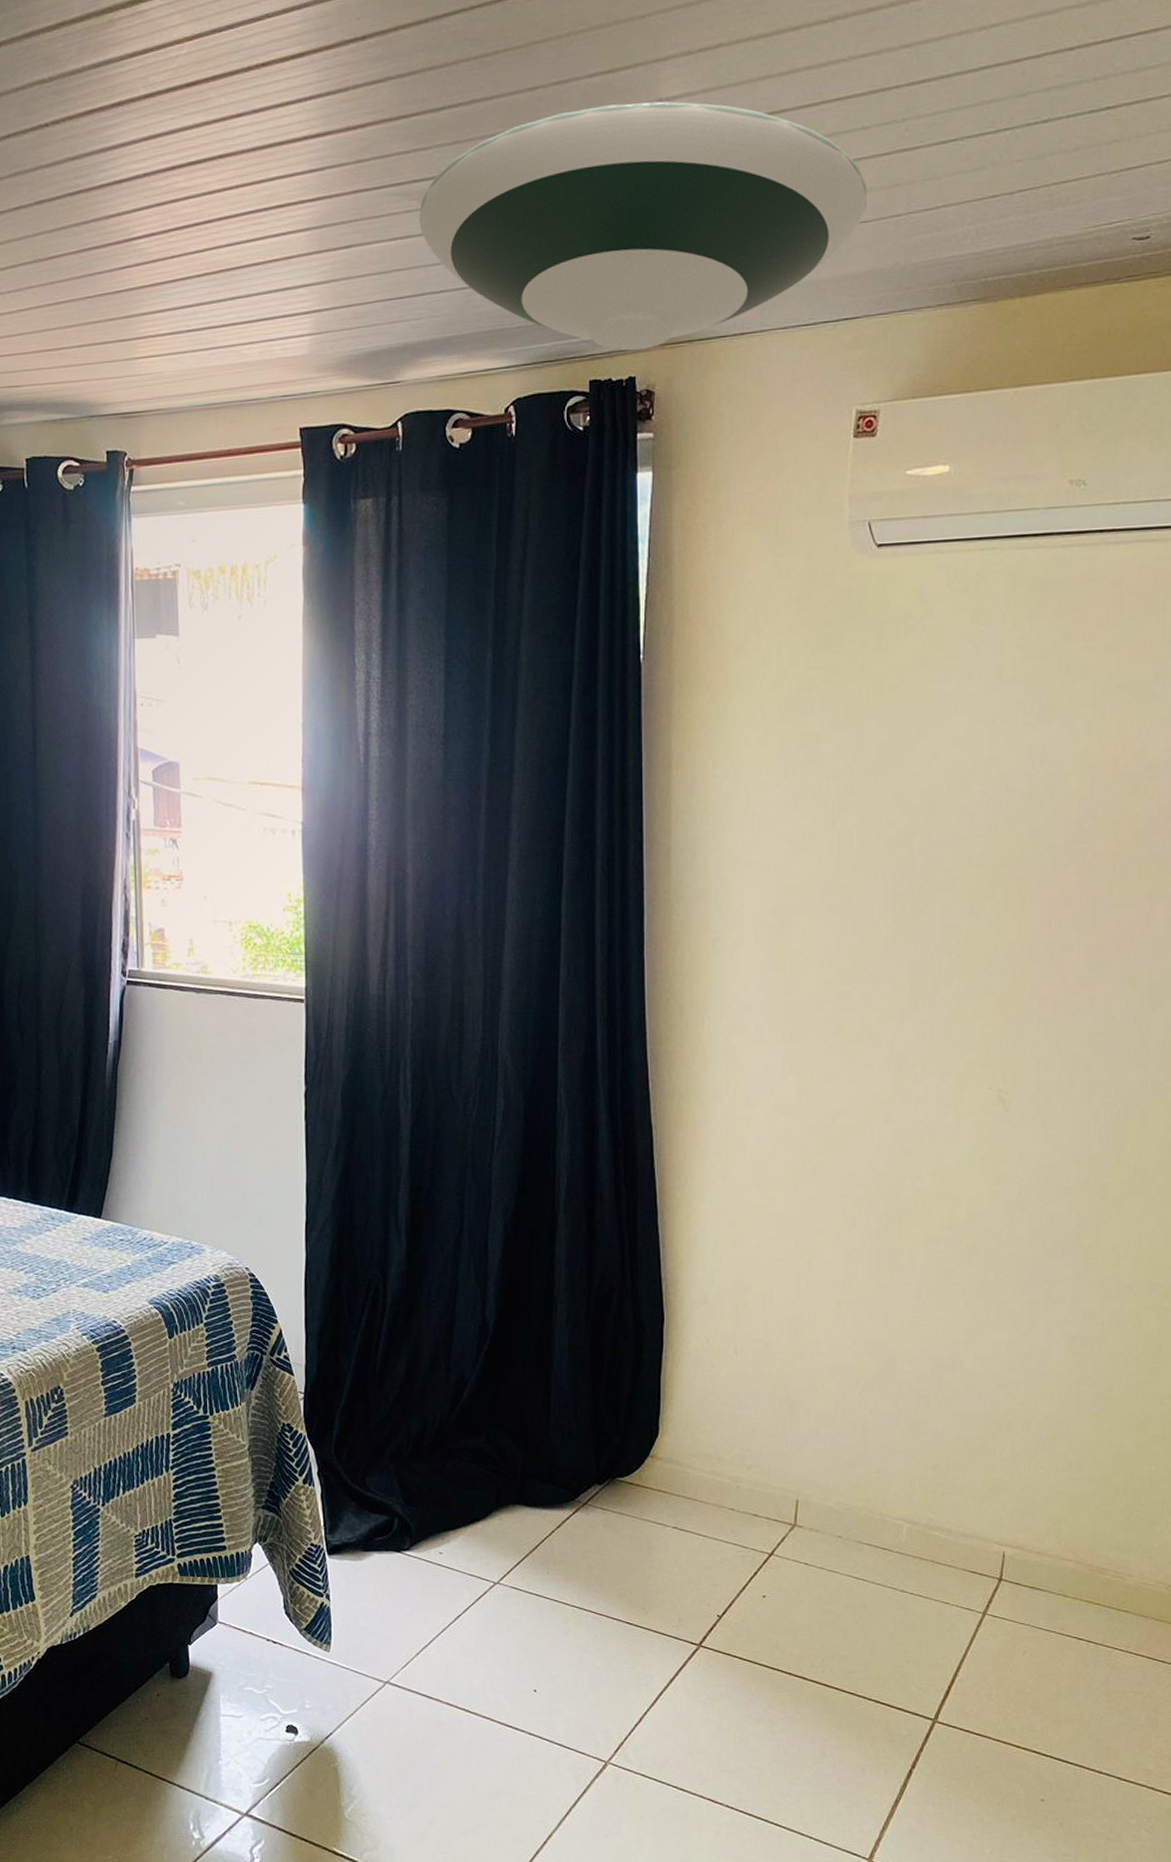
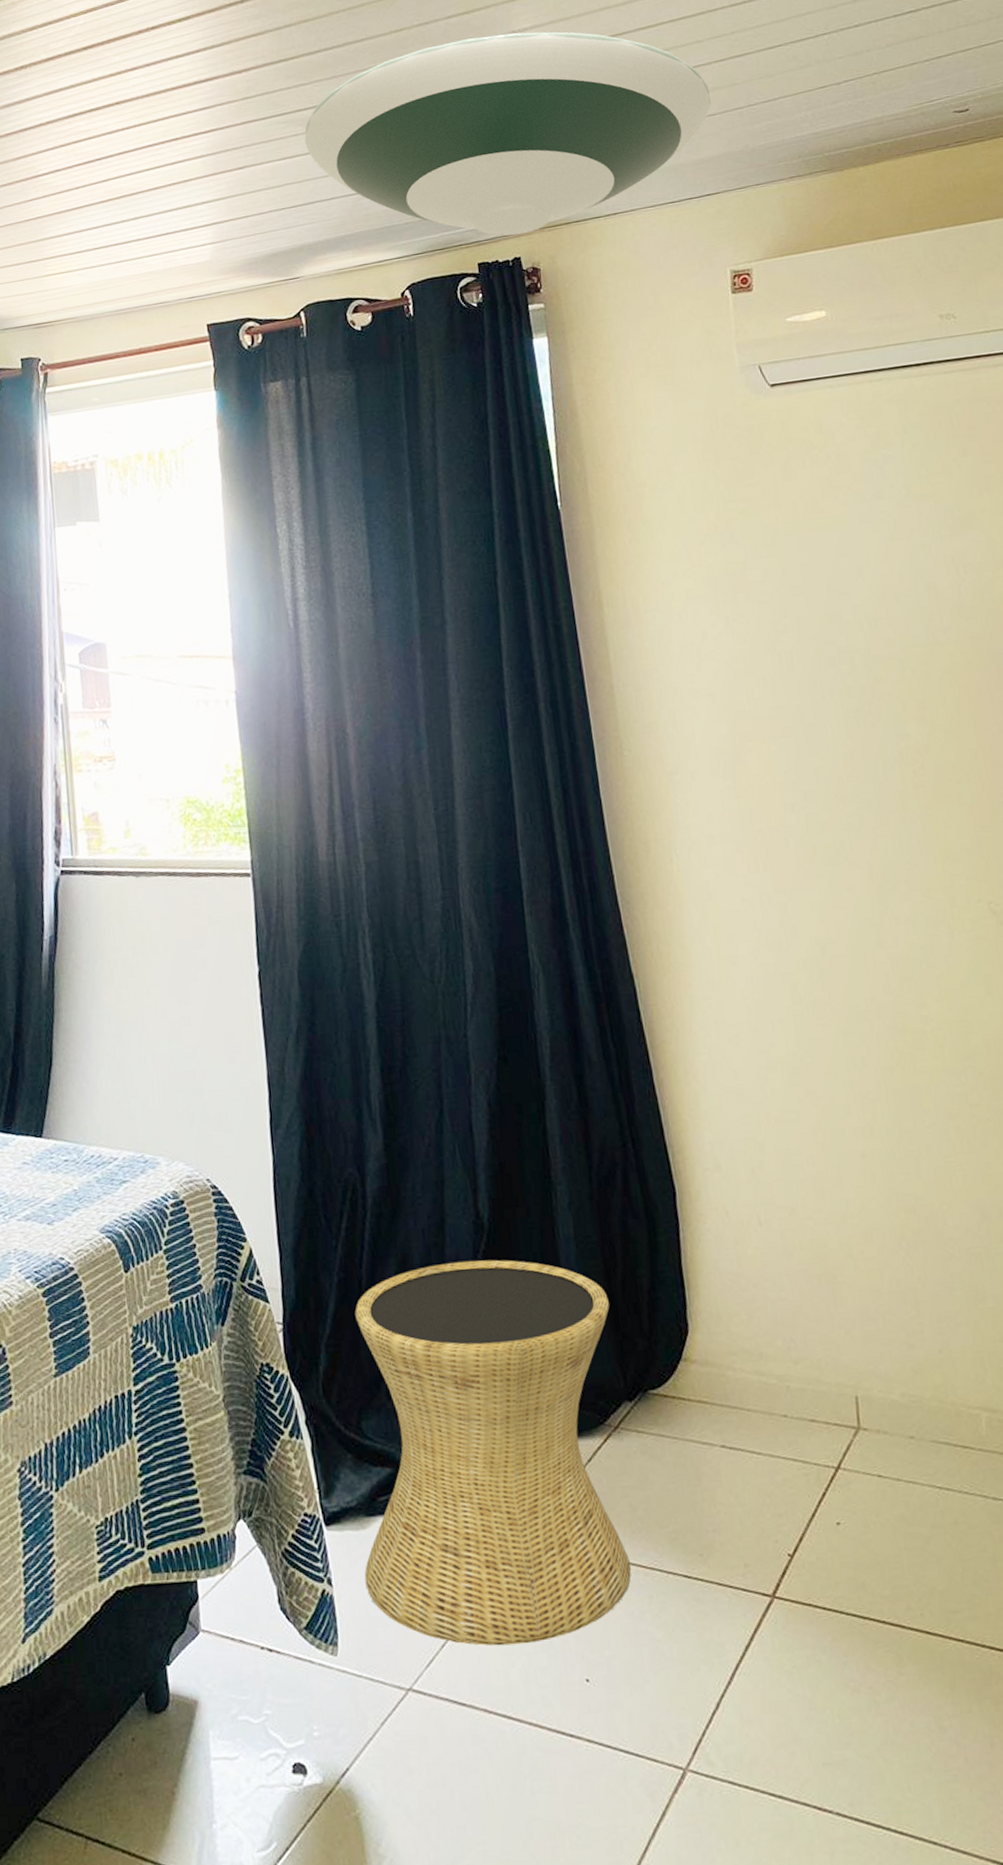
side table: none [357,1357,591,1659] -> present [355,1259,631,1646]

